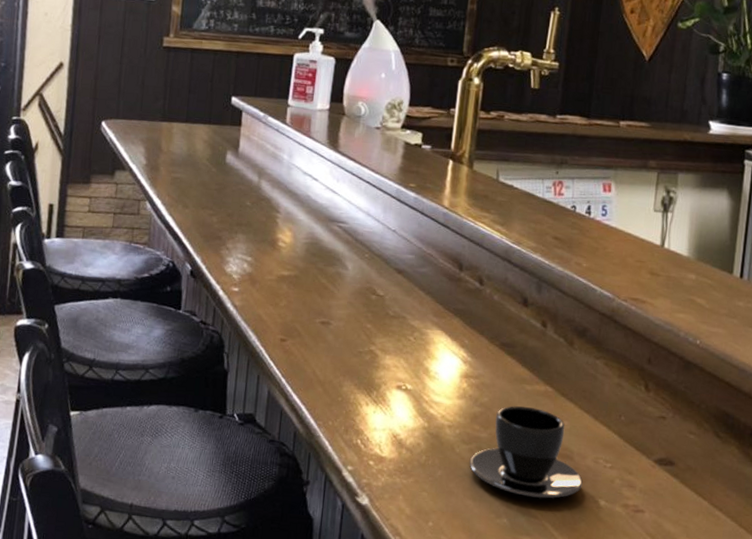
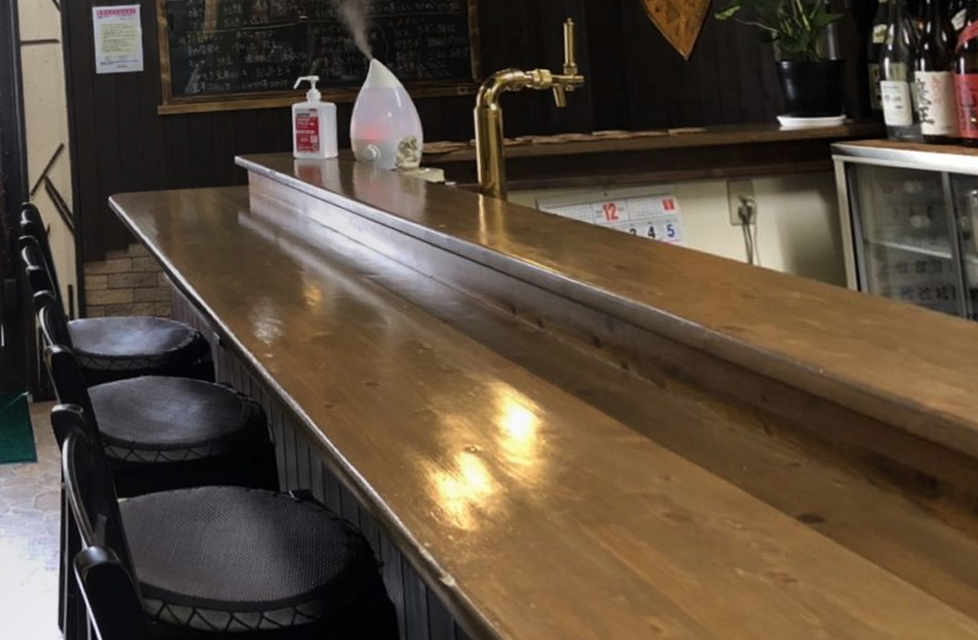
teacup: present [469,406,583,499] -> none [565,461,710,570]

